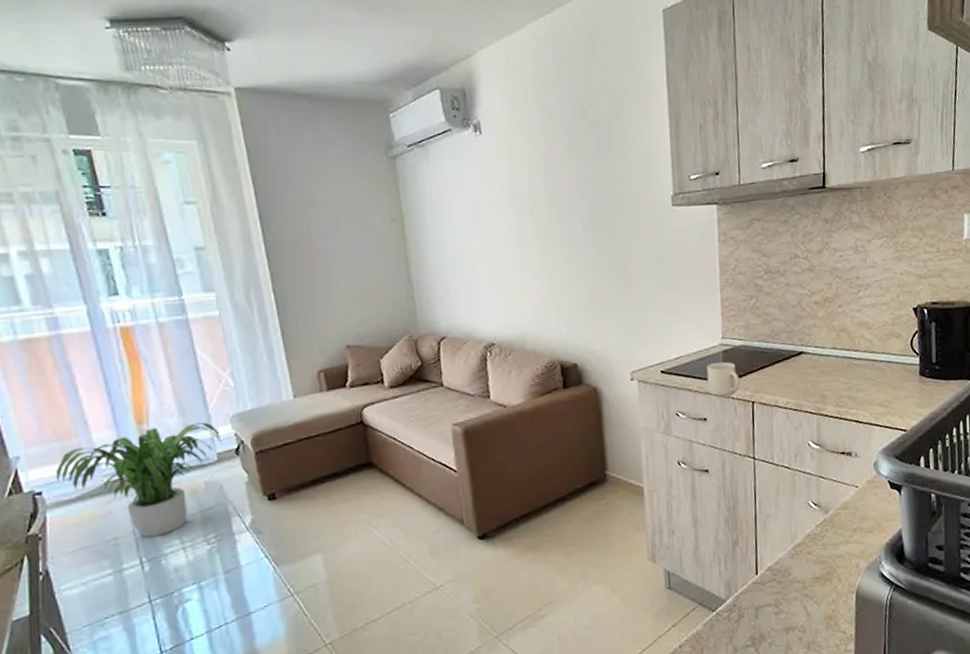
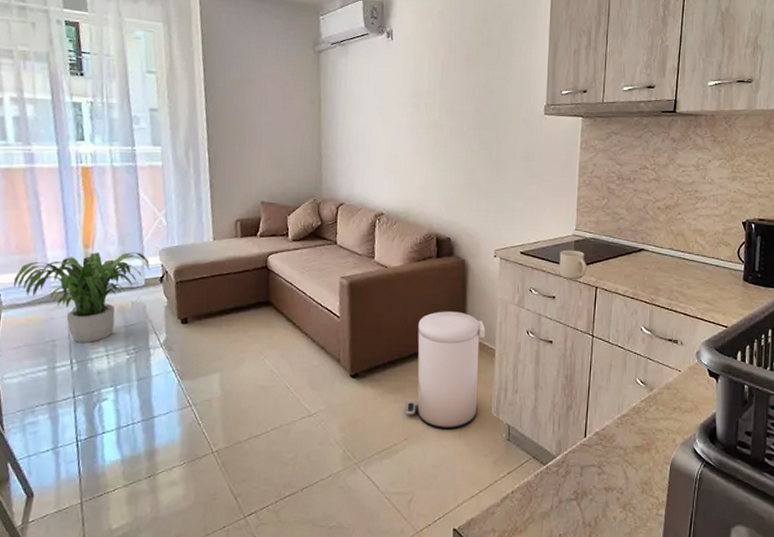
pedal bin: none [546,448,631,587] -> present [405,311,486,430]

